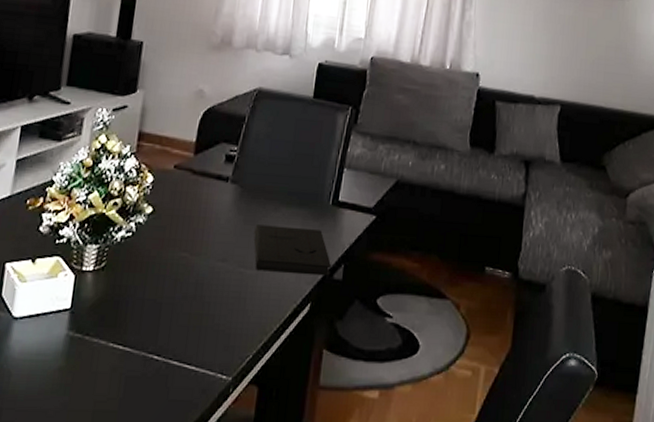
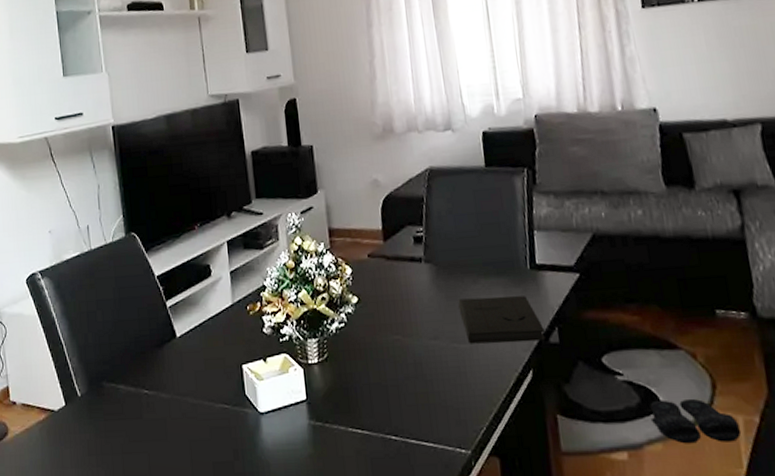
slippers: none [407,344,481,389] -> present [649,398,740,444]

